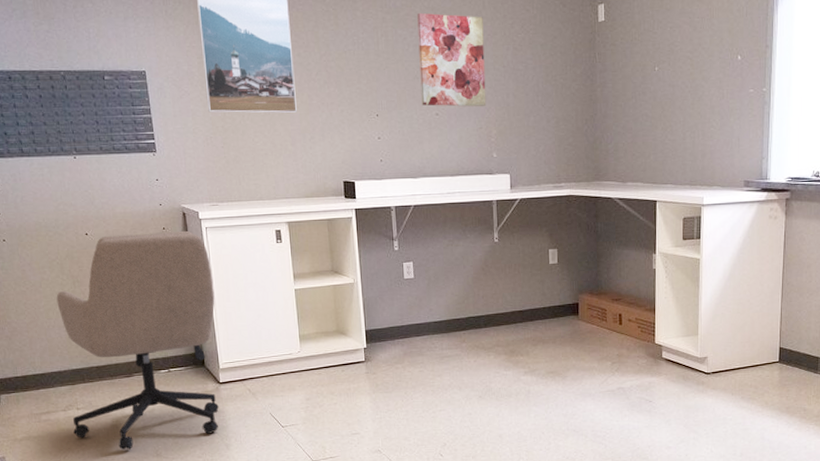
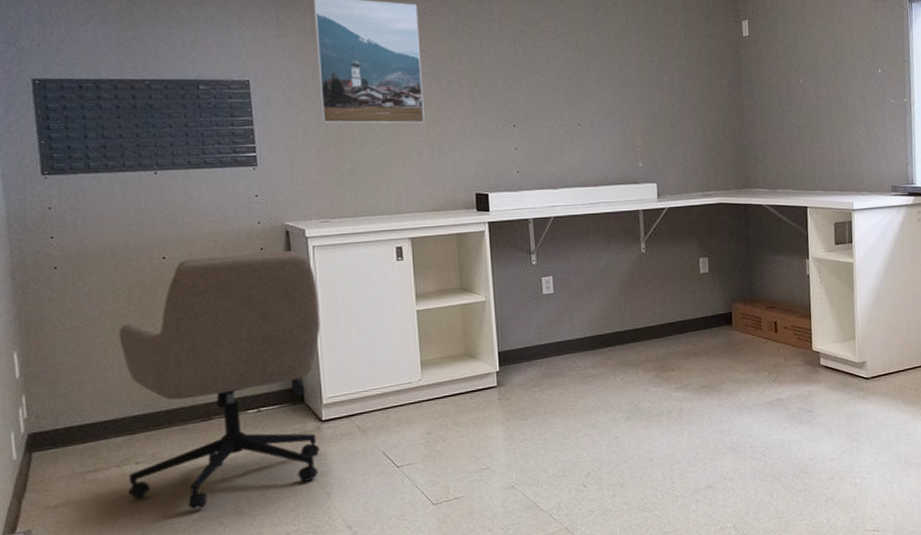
wall art: present [417,12,487,107] -> none [558,25,631,117]

